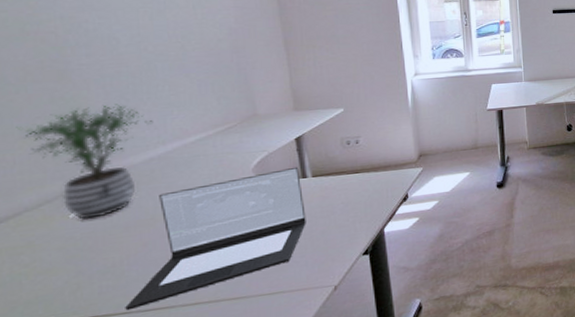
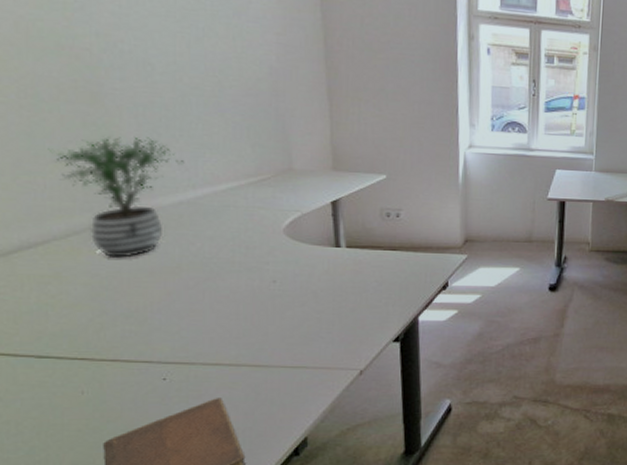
laptop: present [125,166,306,311] -> none [146,233,336,360]

